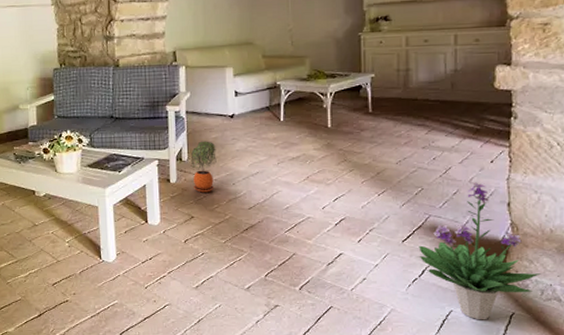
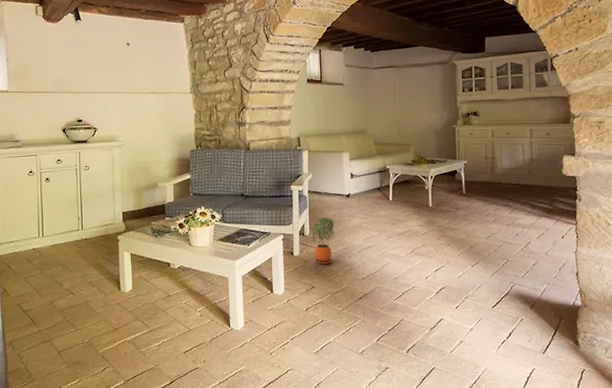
potted plant: present [419,182,541,320] -> none [506,255,605,377]

